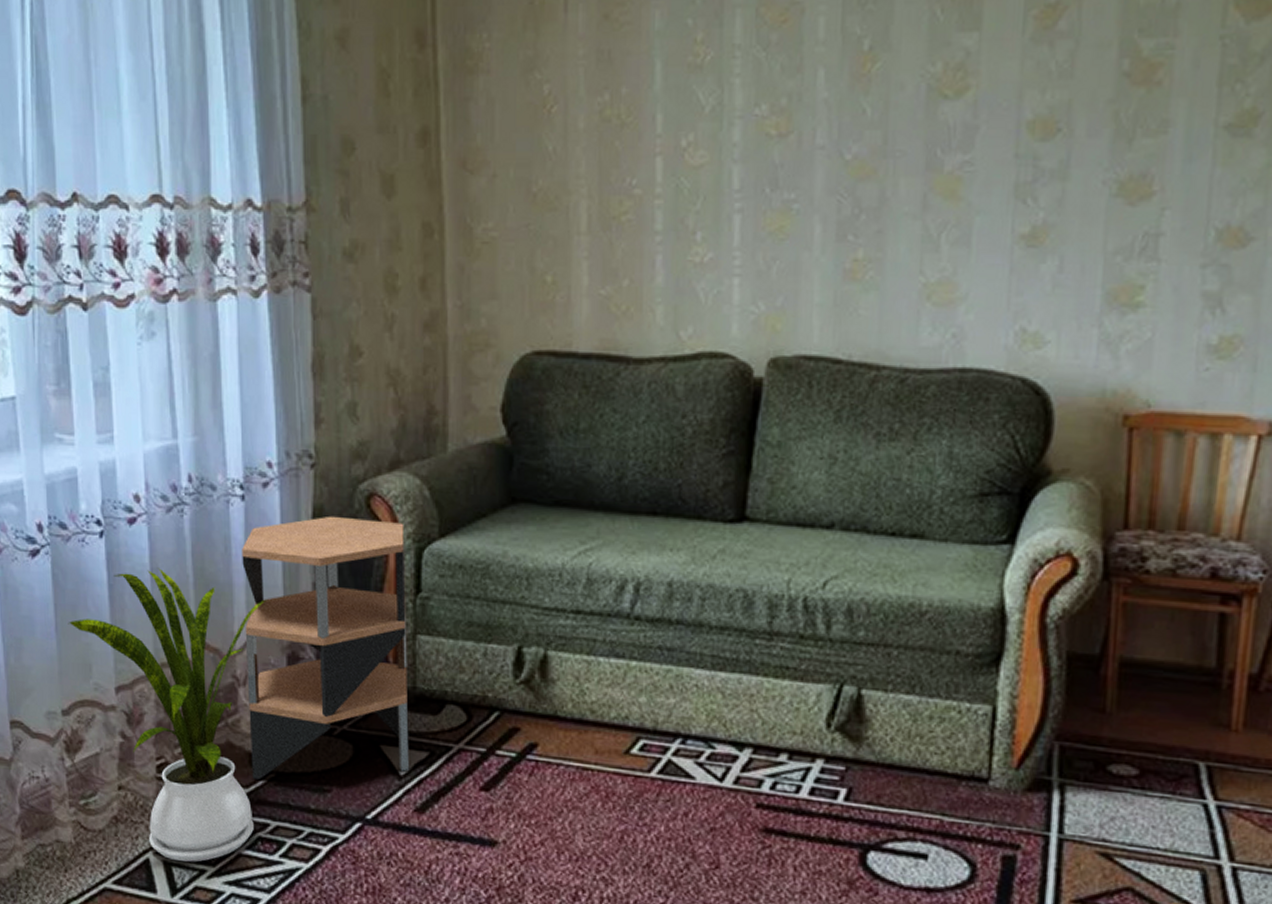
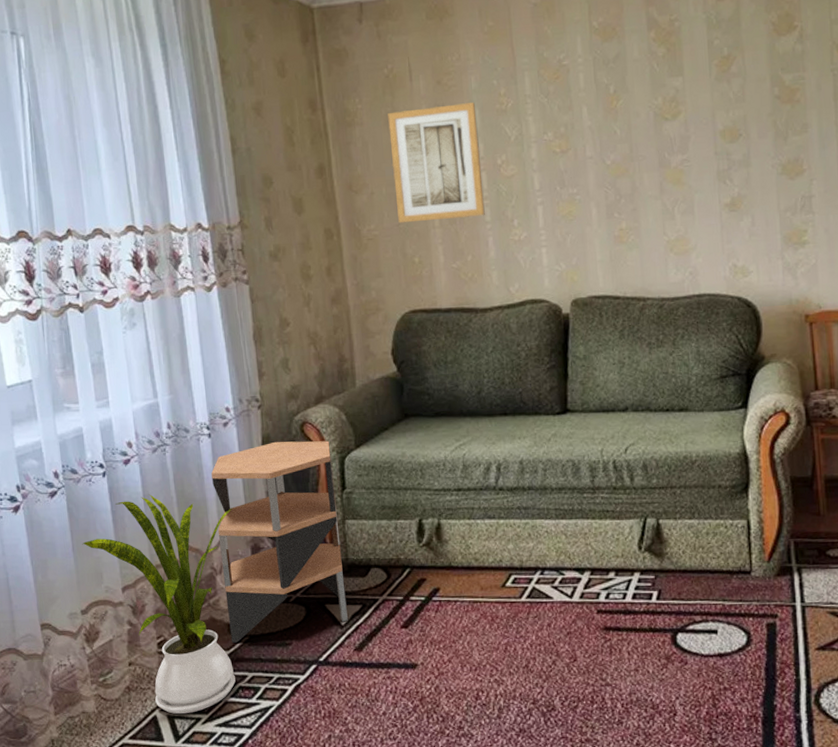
wall art: none [527,51,657,223] -> present [388,102,485,224]

